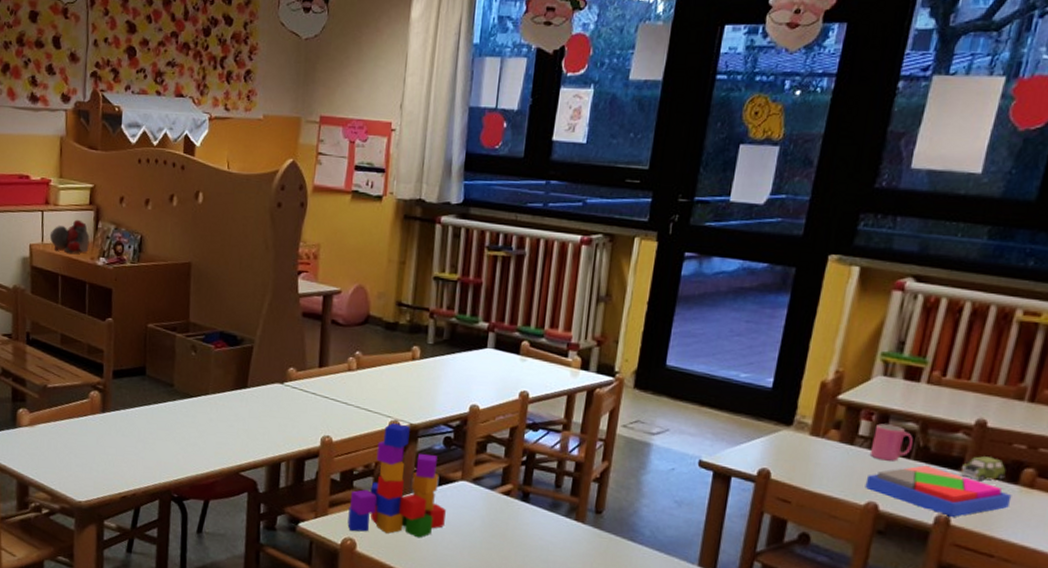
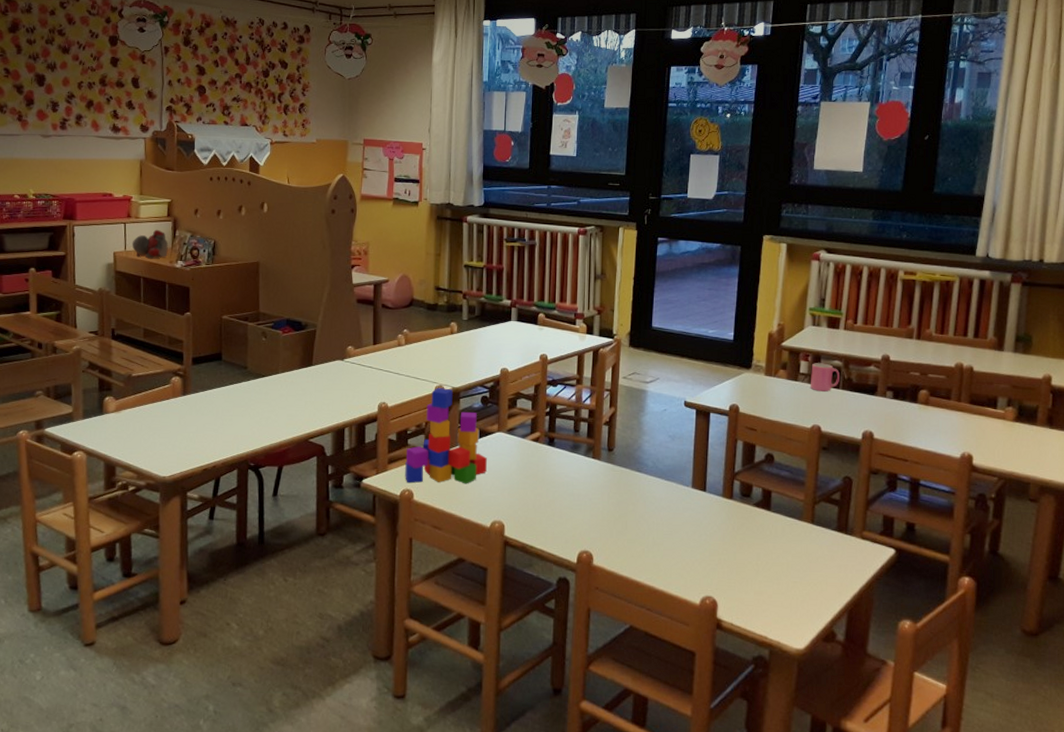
puzzle: present [865,465,1012,517] -> none [809,393,914,432]
toy car: present [960,456,1006,483] -> none [876,383,908,404]

